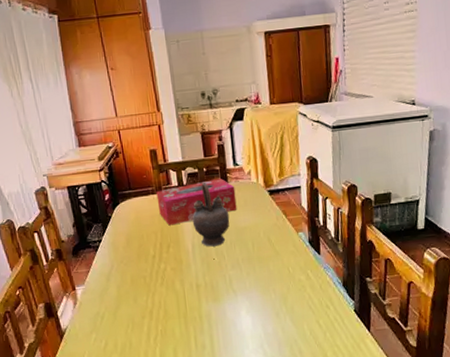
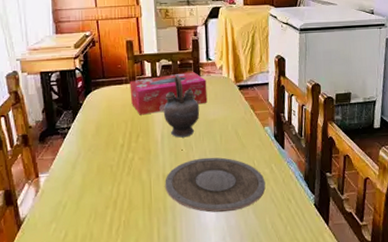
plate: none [198,265,302,321] -> present [165,157,266,213]

